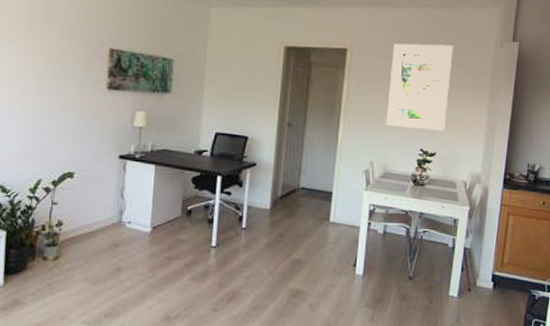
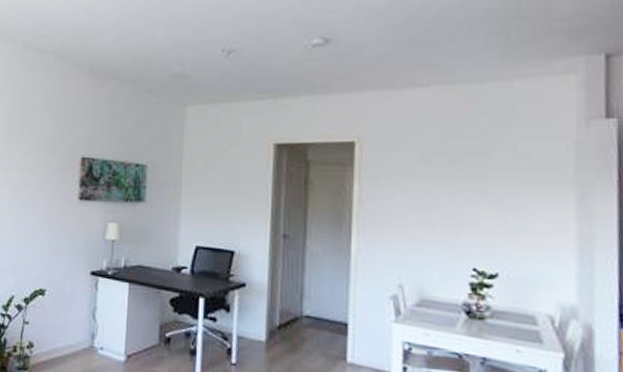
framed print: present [386,43,454,131] -> none [417,129,510,244]

